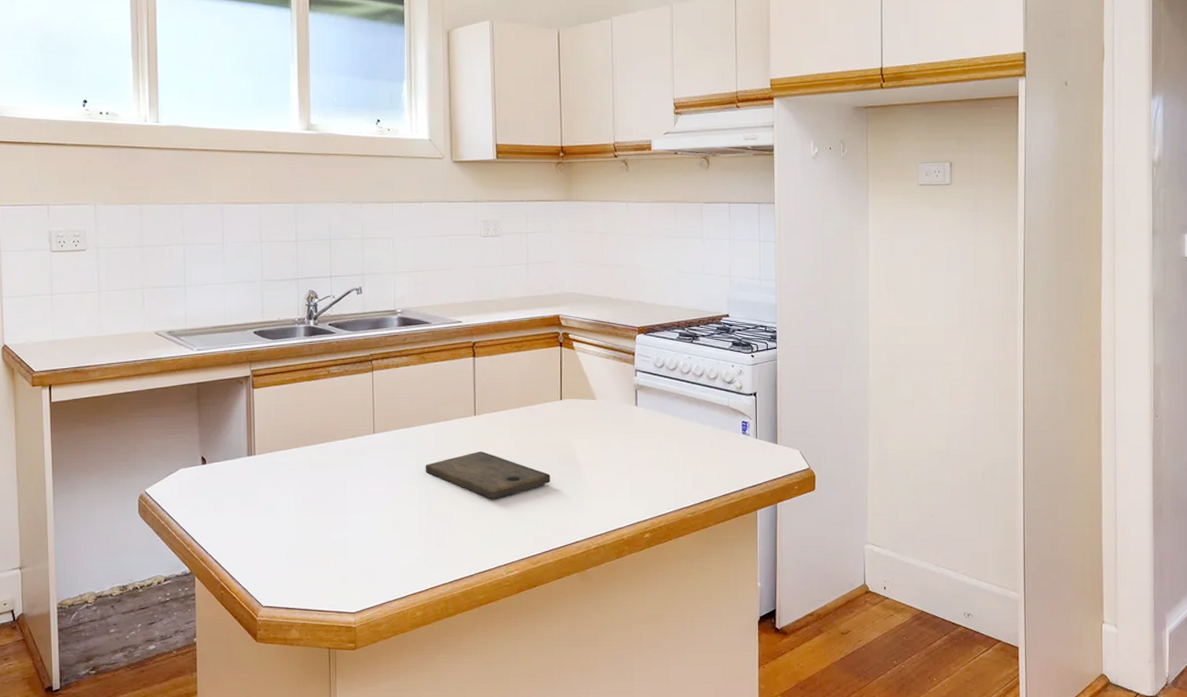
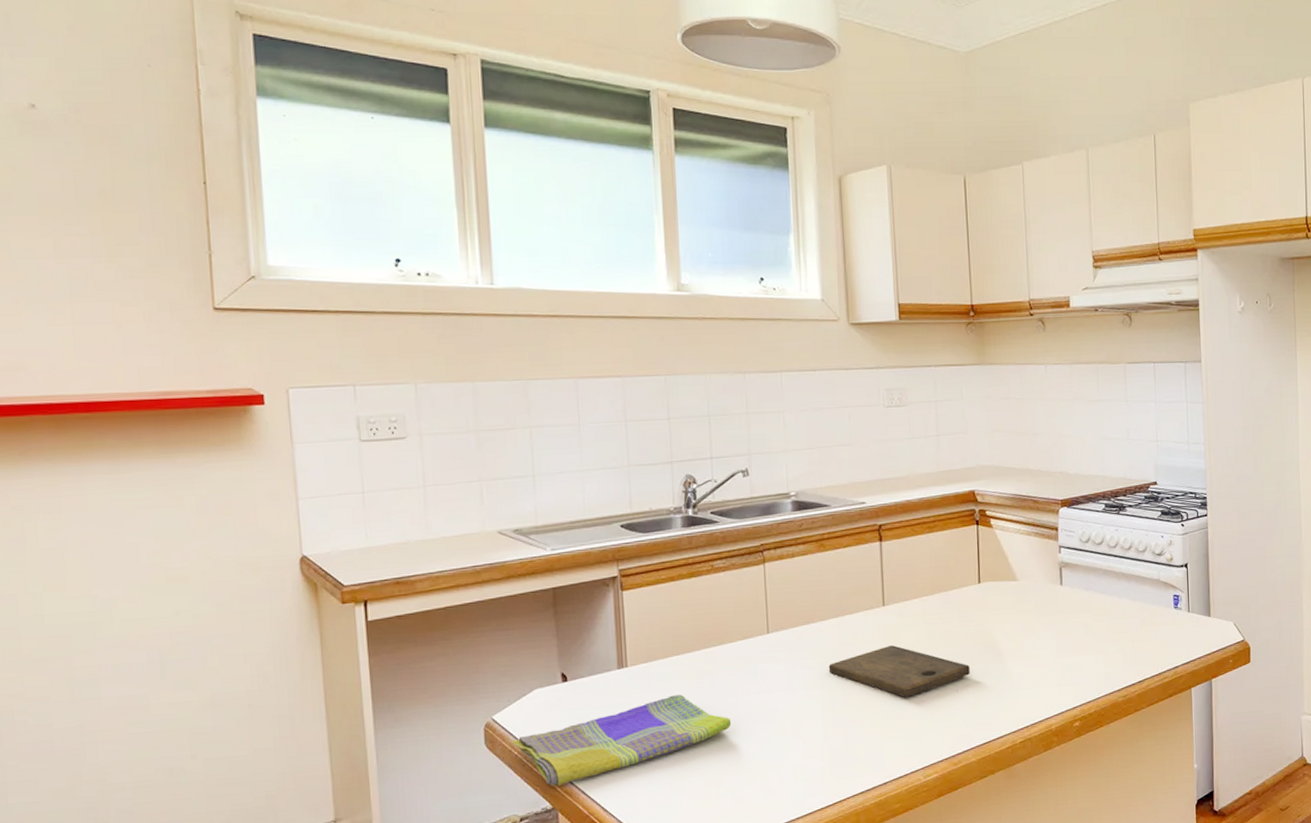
dish towel: none [160,482,341,553] -> present [511,694,732,786]

